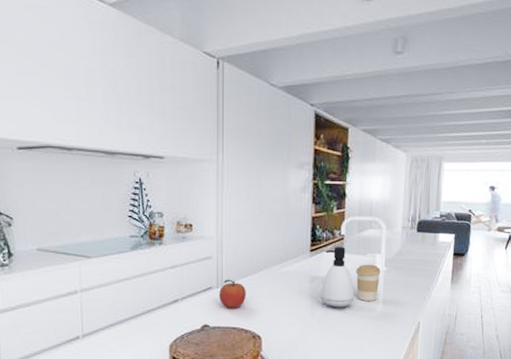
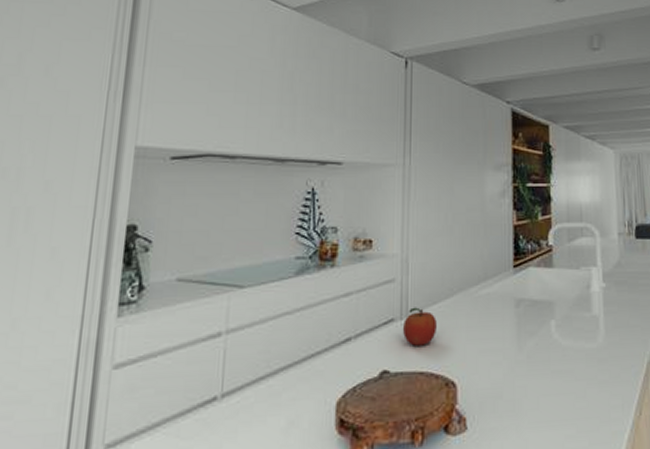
soap dispenser: present [321,247,355,308] -> none [529,260,570,339]
coffee cup: present [355,264,381,301] -> none [569,280,599,328]

